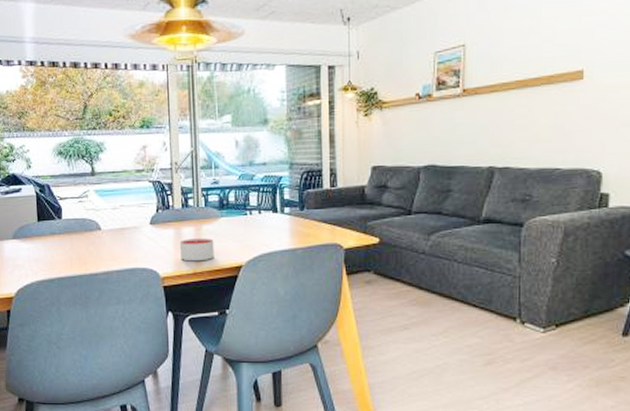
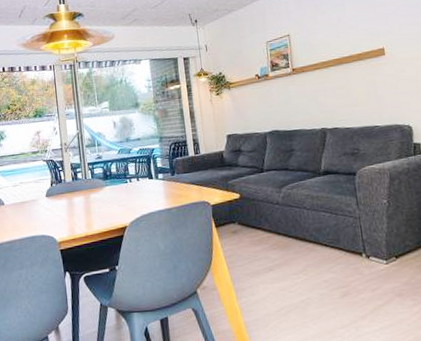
candle: present [180,238,214,262] -> none [72,205,102,226]

